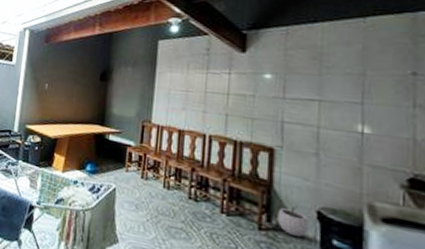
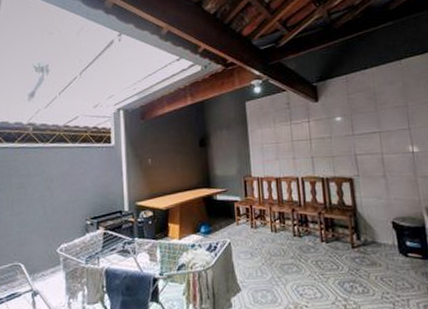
plant pot: present [277,206,310,237] -> none [364,221,389,247]

